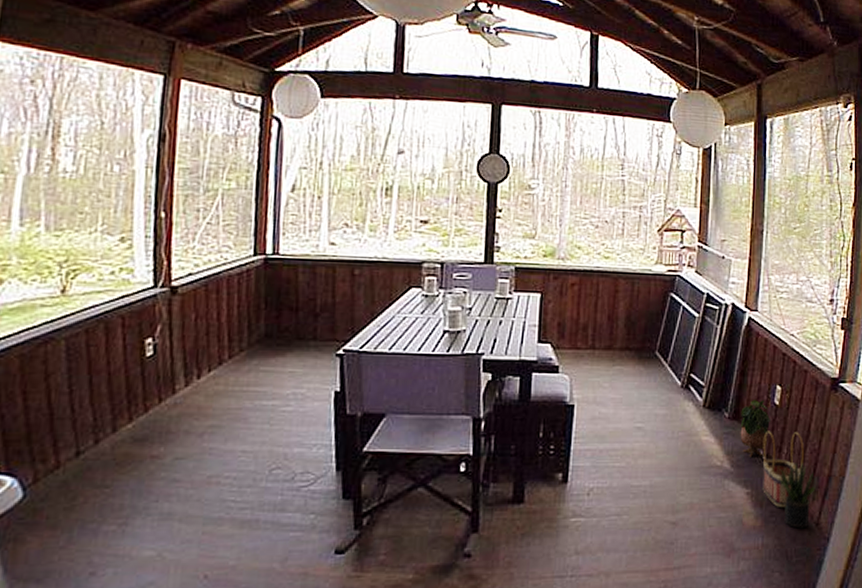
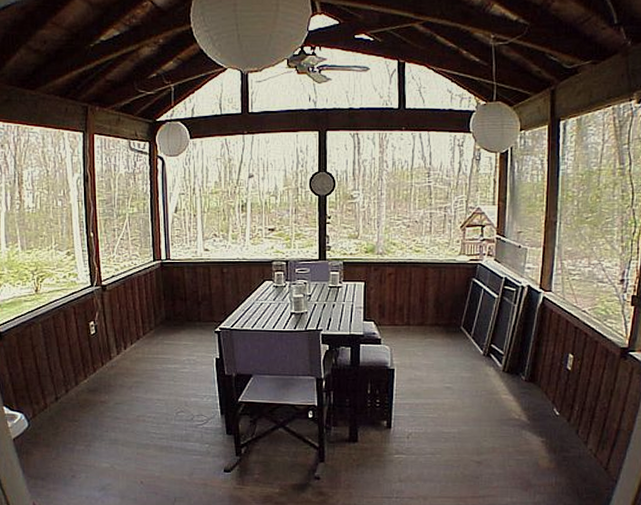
potted plant: present [740,400,771,457] -> none [535,366,564,413]
basket: present [763,431,805,507] -> none [556,391,595,454]
potted plant: present [779,463,816,529] -> none [571,418,605,472]

